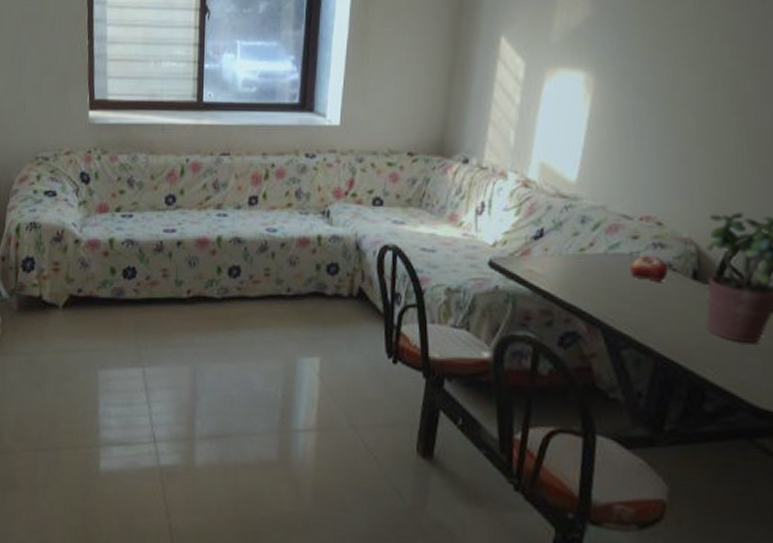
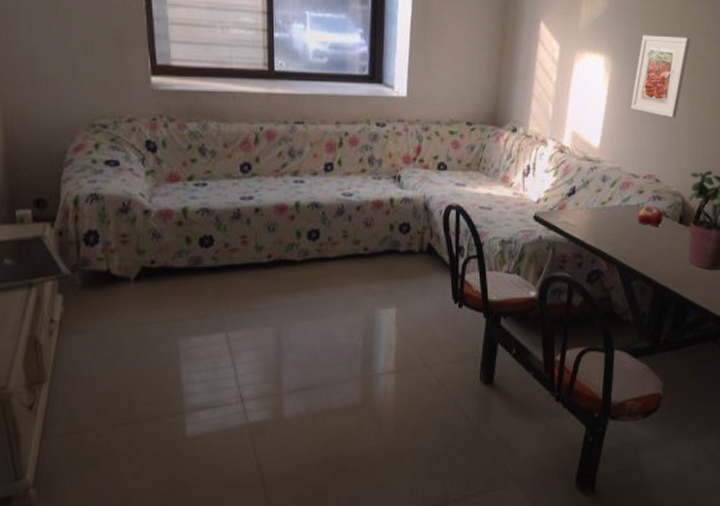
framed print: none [620,44,709,145] -> present [630,35,691,118]

